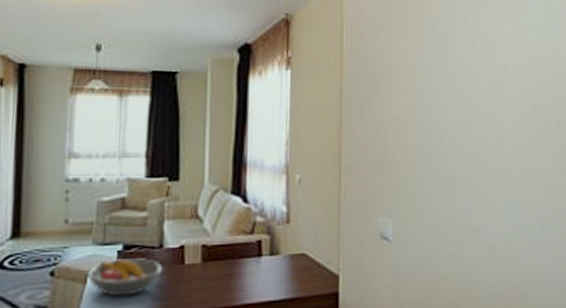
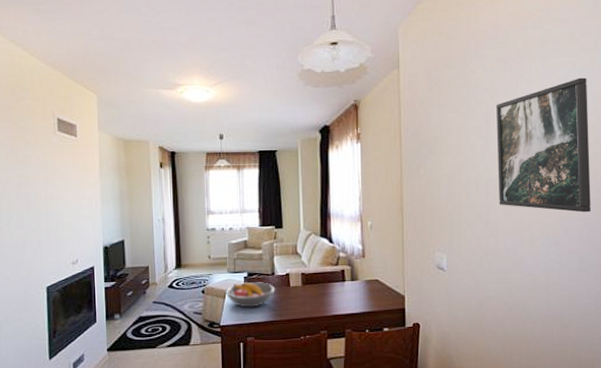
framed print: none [454,11,554,170] -> present [496,77,591,213]

